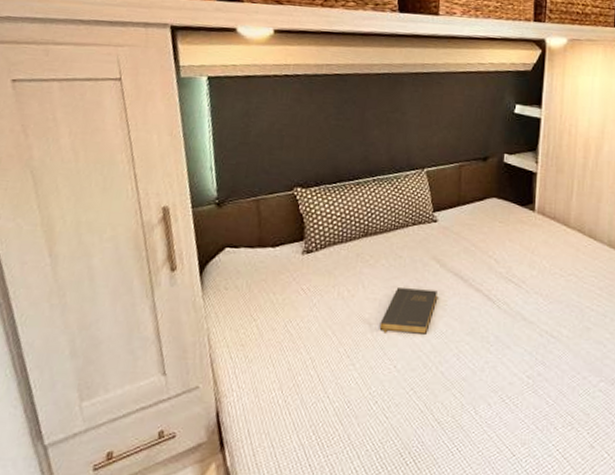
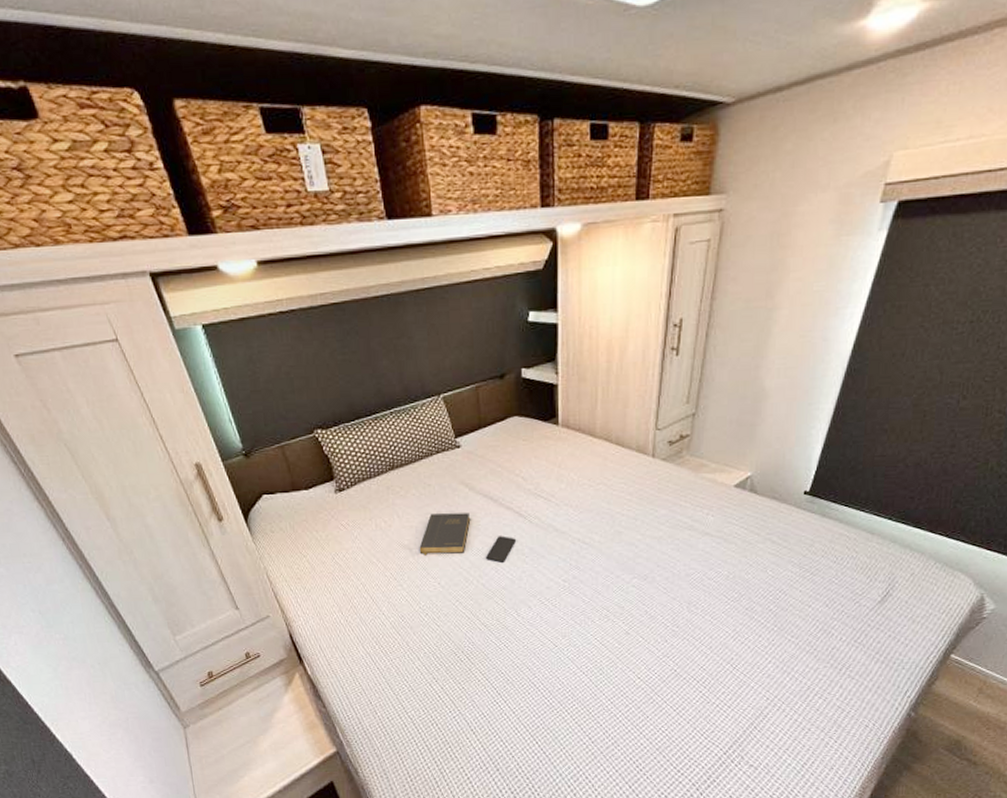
smartphone: none [449,319,482,349] -> present [486,536,516,562]

